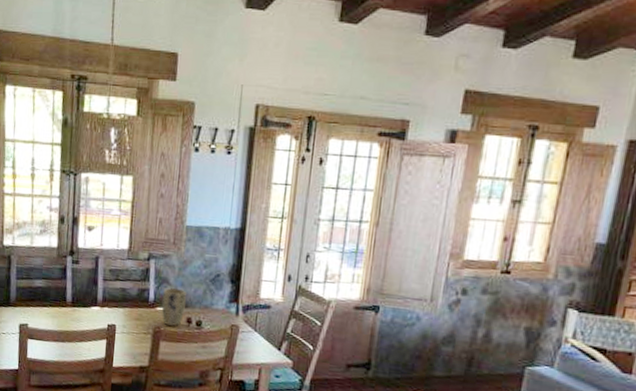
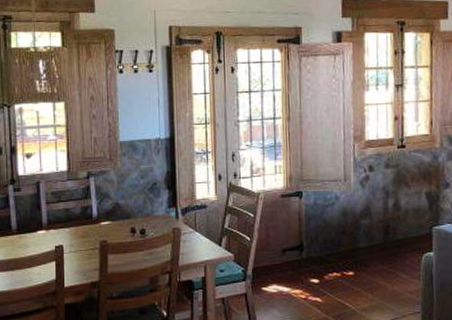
plant pot: present [161,288,186,326] -> none [105,202,128,238]

